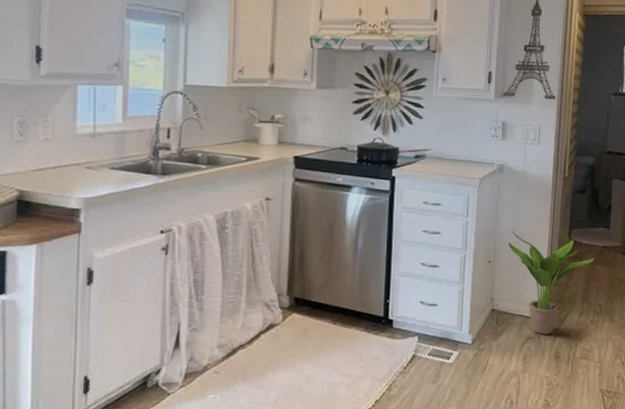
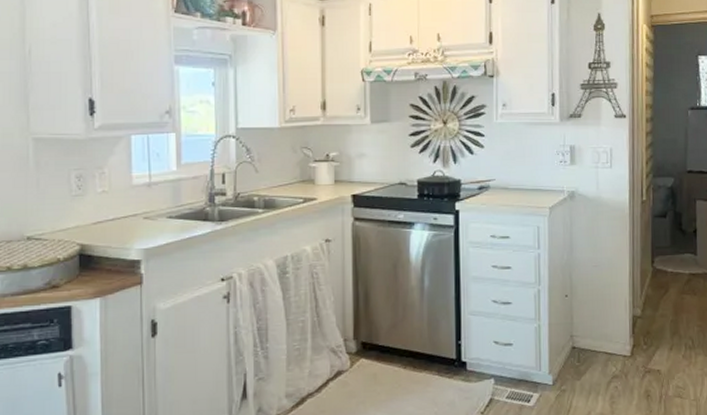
potted plant: present [509,229,595,335] -> none [586,260,682,373]

